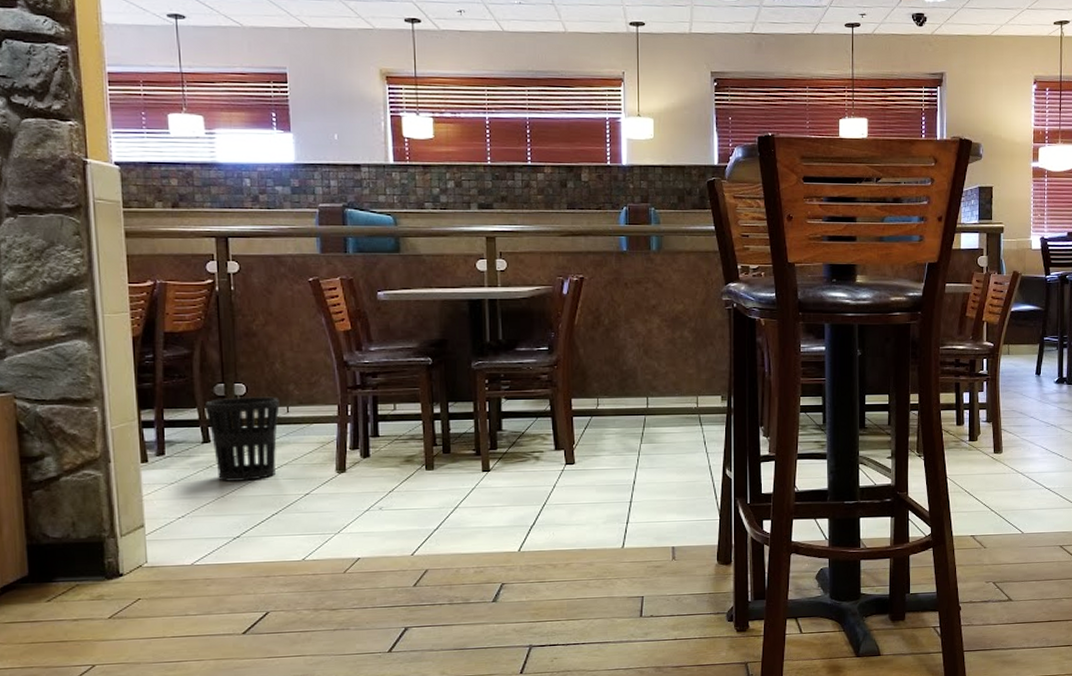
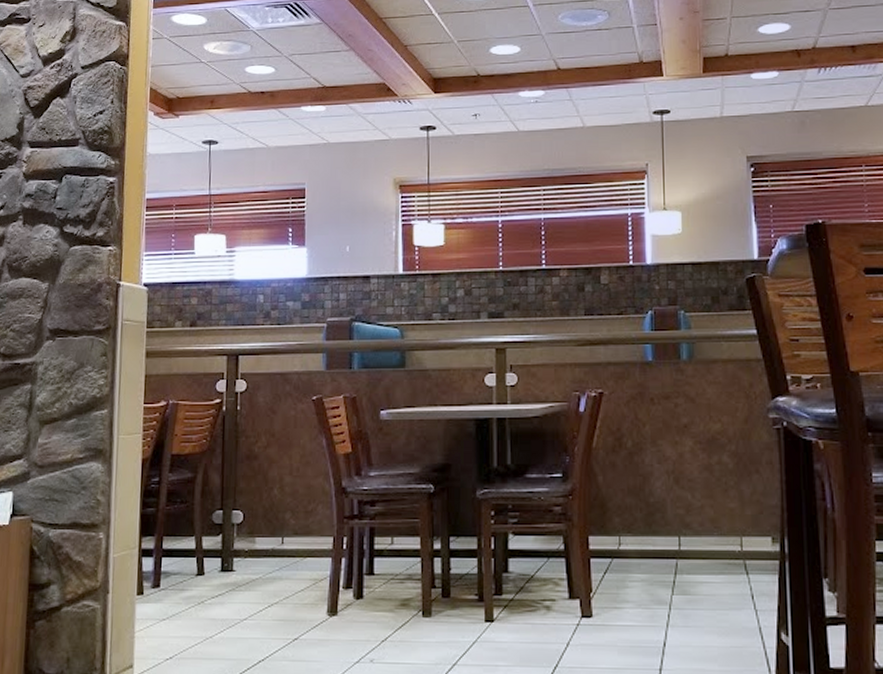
wastebasket: present [204,396,280,481] -> none [202,525,275,620]

